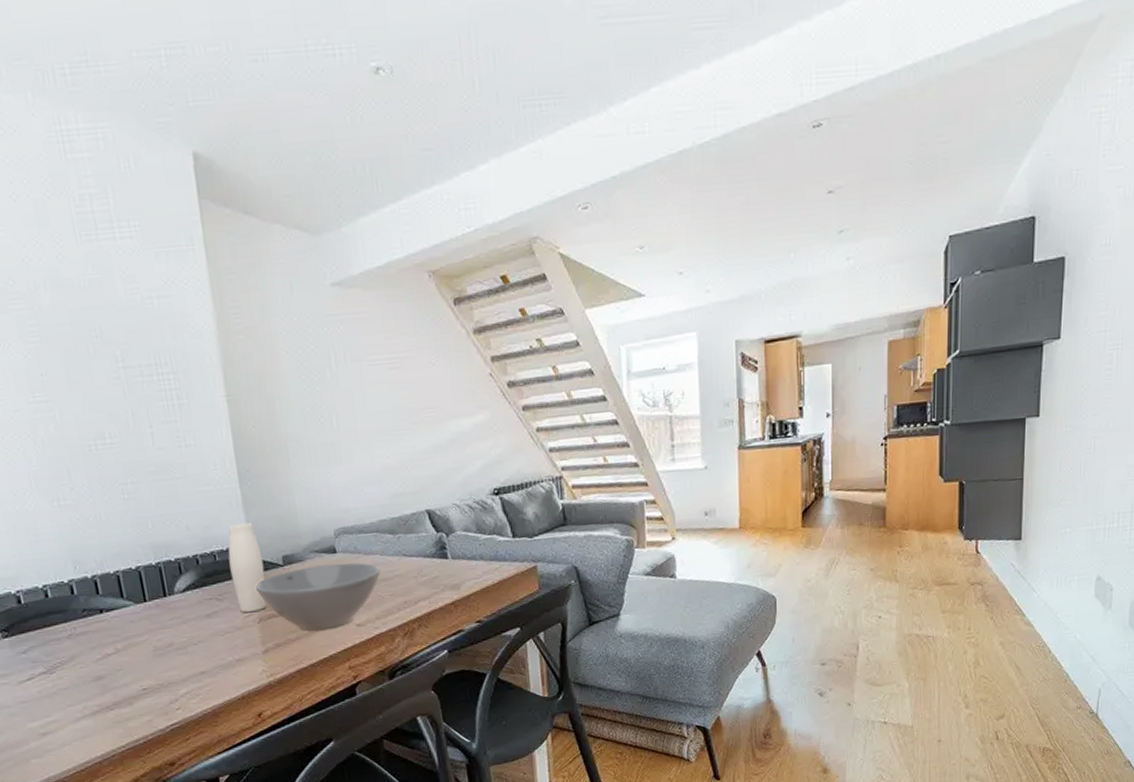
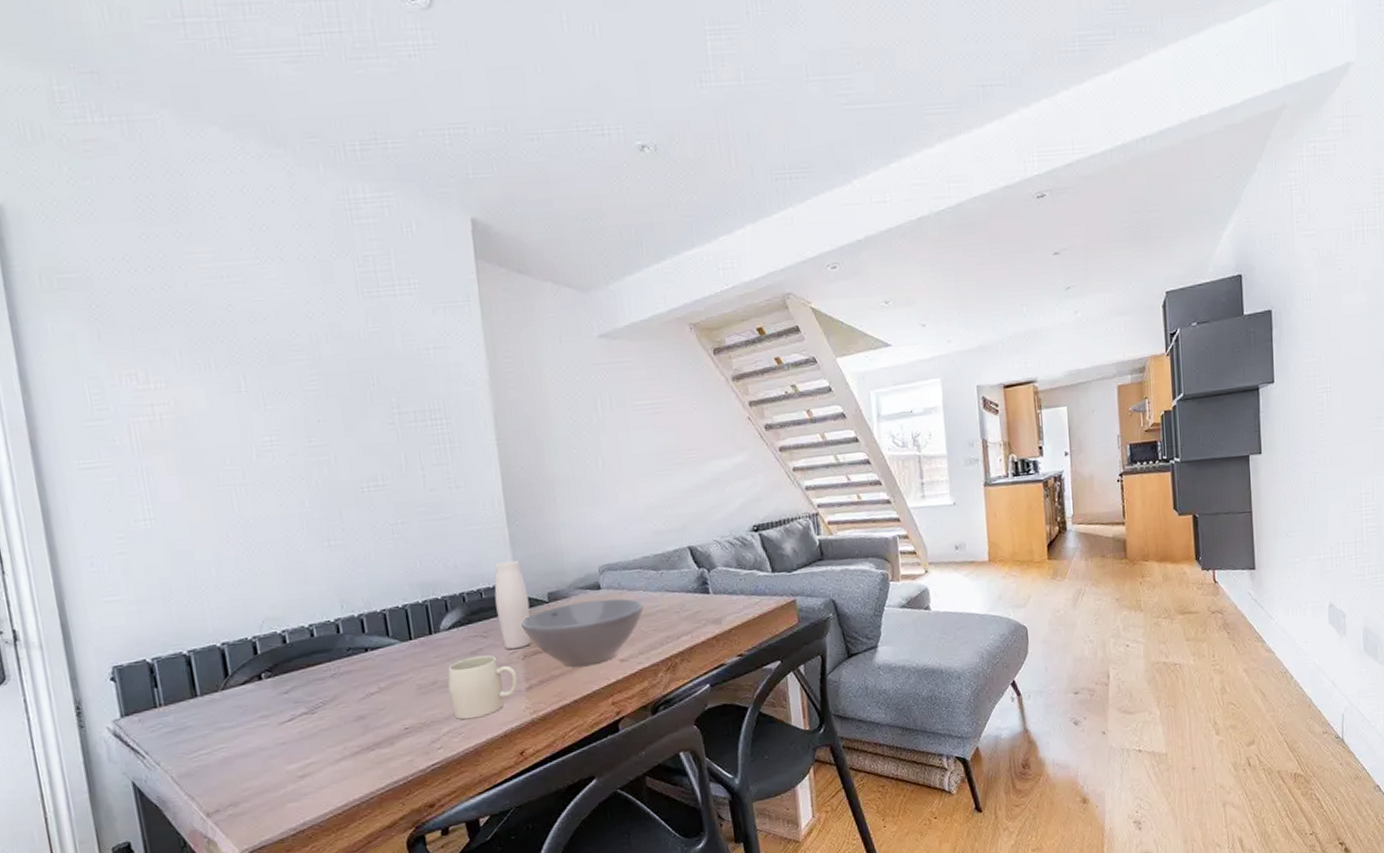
mug: none [183,618,255,682] -> present [447,655,519,720]

